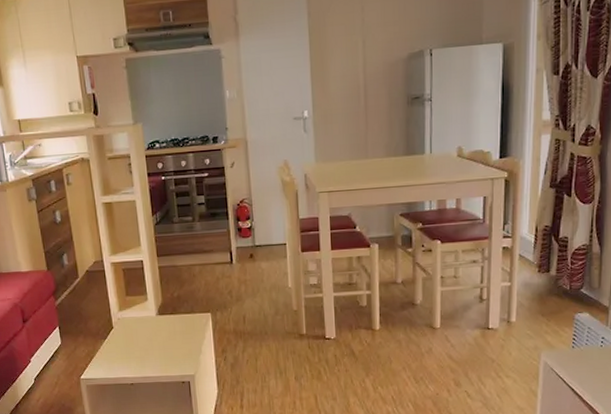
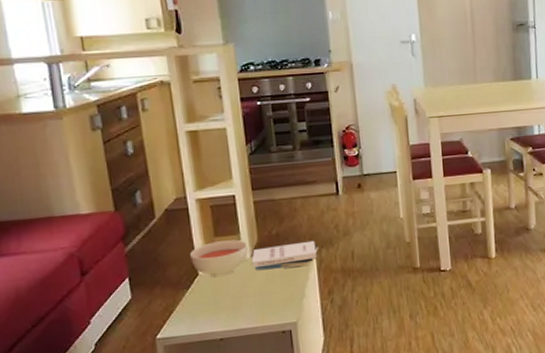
bowl: none [106,299,154,331] -> present [190,239,248,278]
books: none [157,304,214,327] -> present [251,240,319,270]

